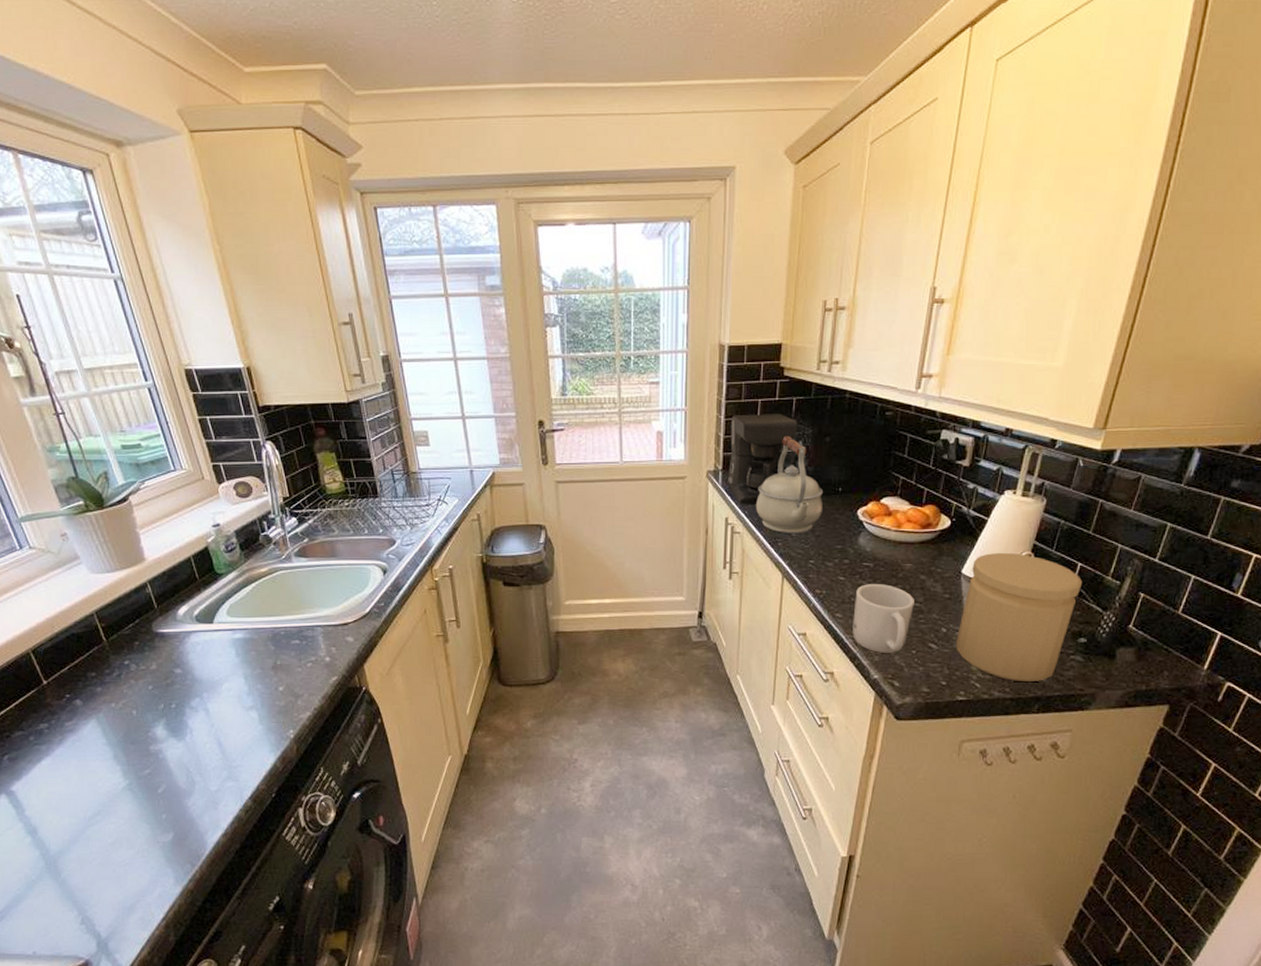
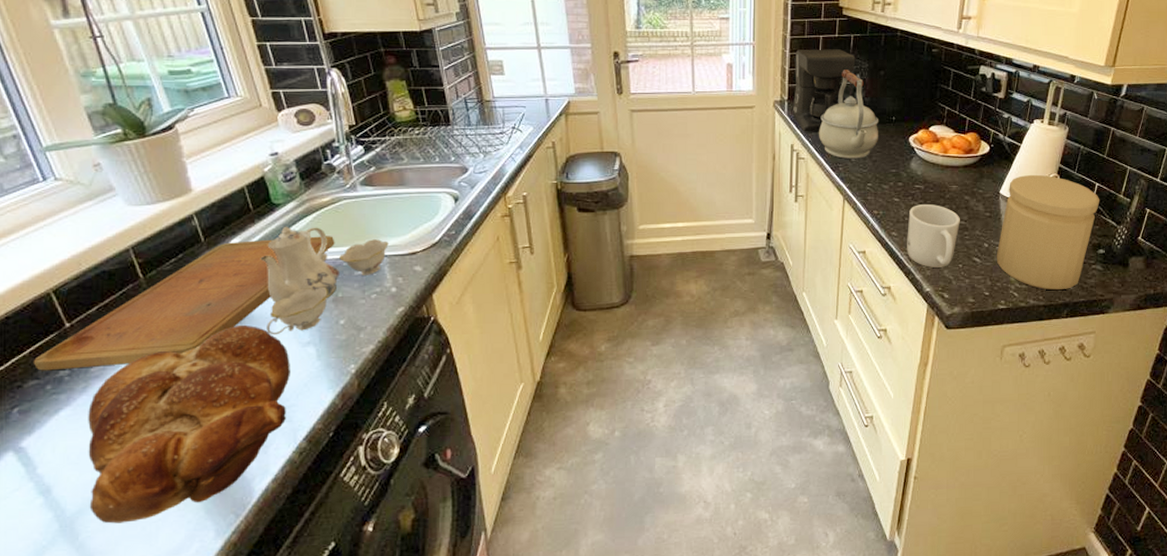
cutting board: none [18,605,273,723] -> present [33,236,335,371]
bread loaf: none [65,688,236,865] -> present [88,324,290,524]
tea set: none [206,595,322,699] -> present [260,226,389,335]

